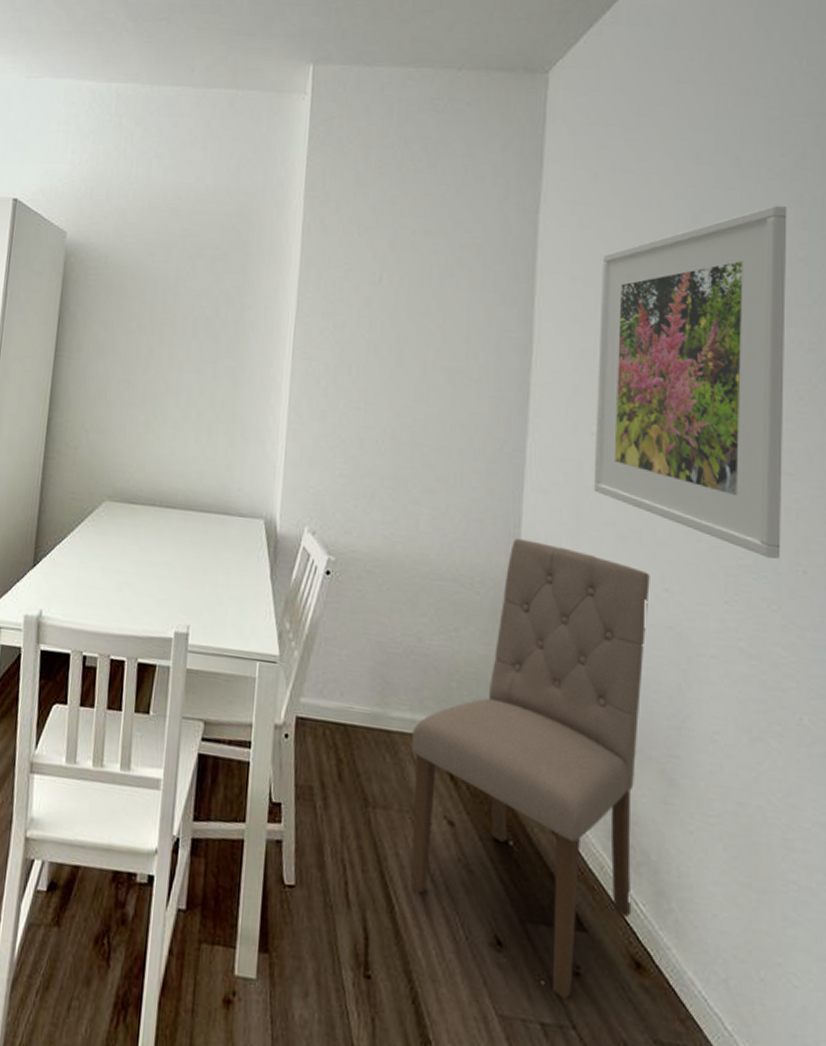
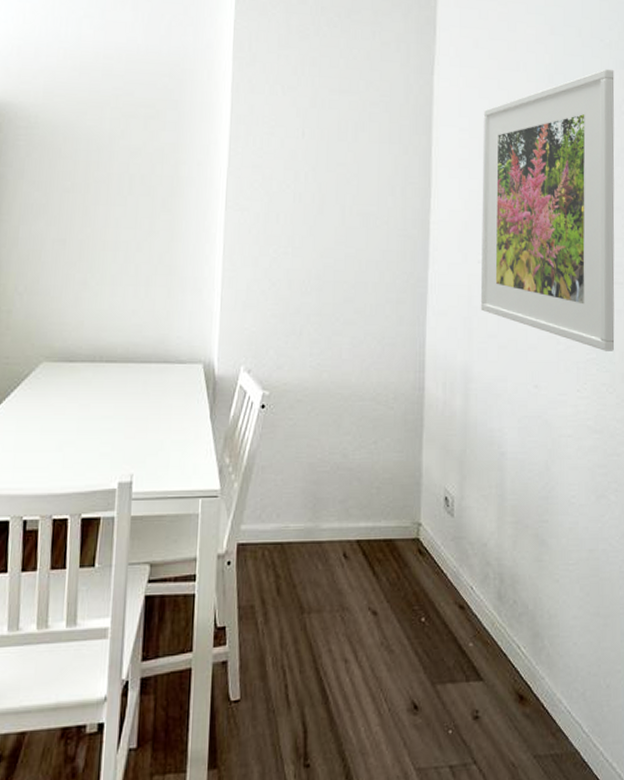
dining chair: present [410,538,650,999] -> none [339,357,524,741]

